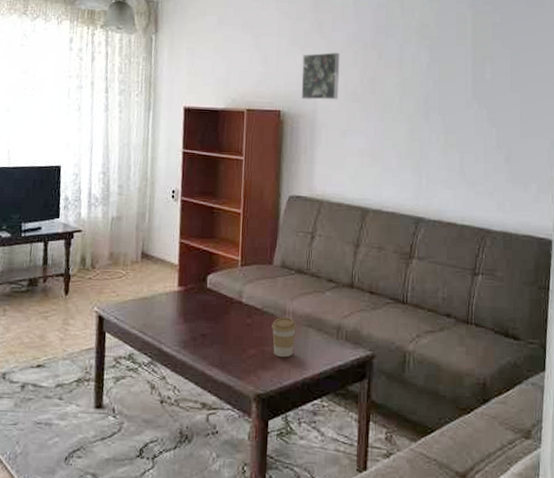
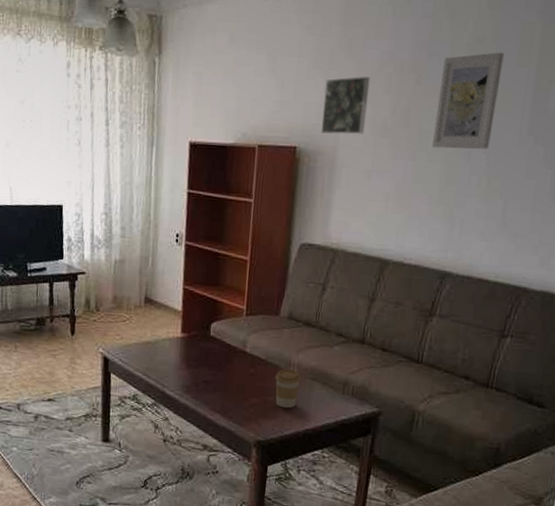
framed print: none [396,35,446,112] -> present [432,52,504,149]

